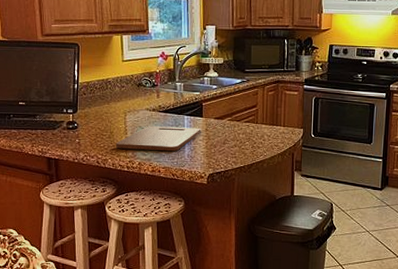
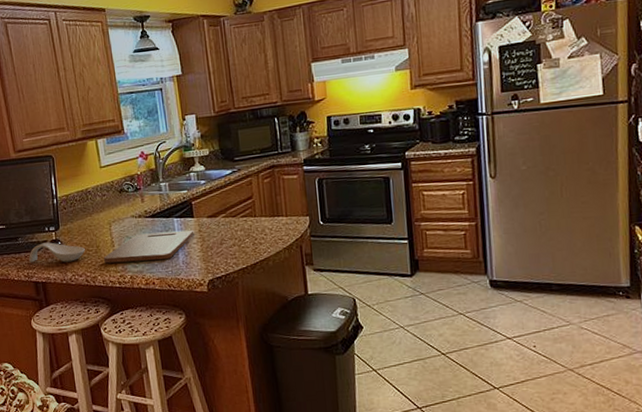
spoon rest: none [45,123,99,143] -> present [29,242,85,263]

